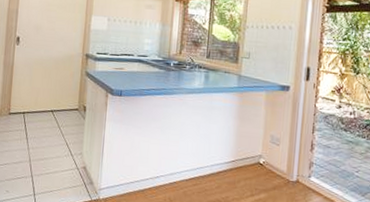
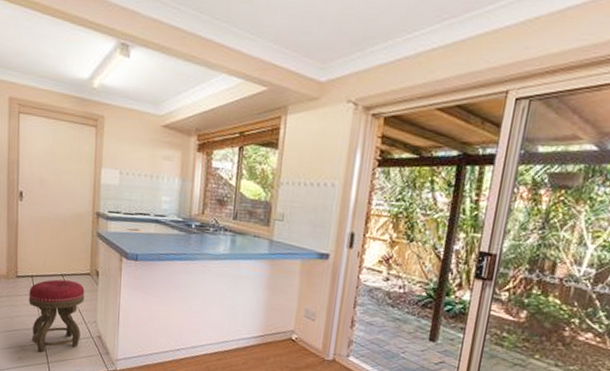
stool: none [19,115,73,185] -> present [29,279,85,353]

